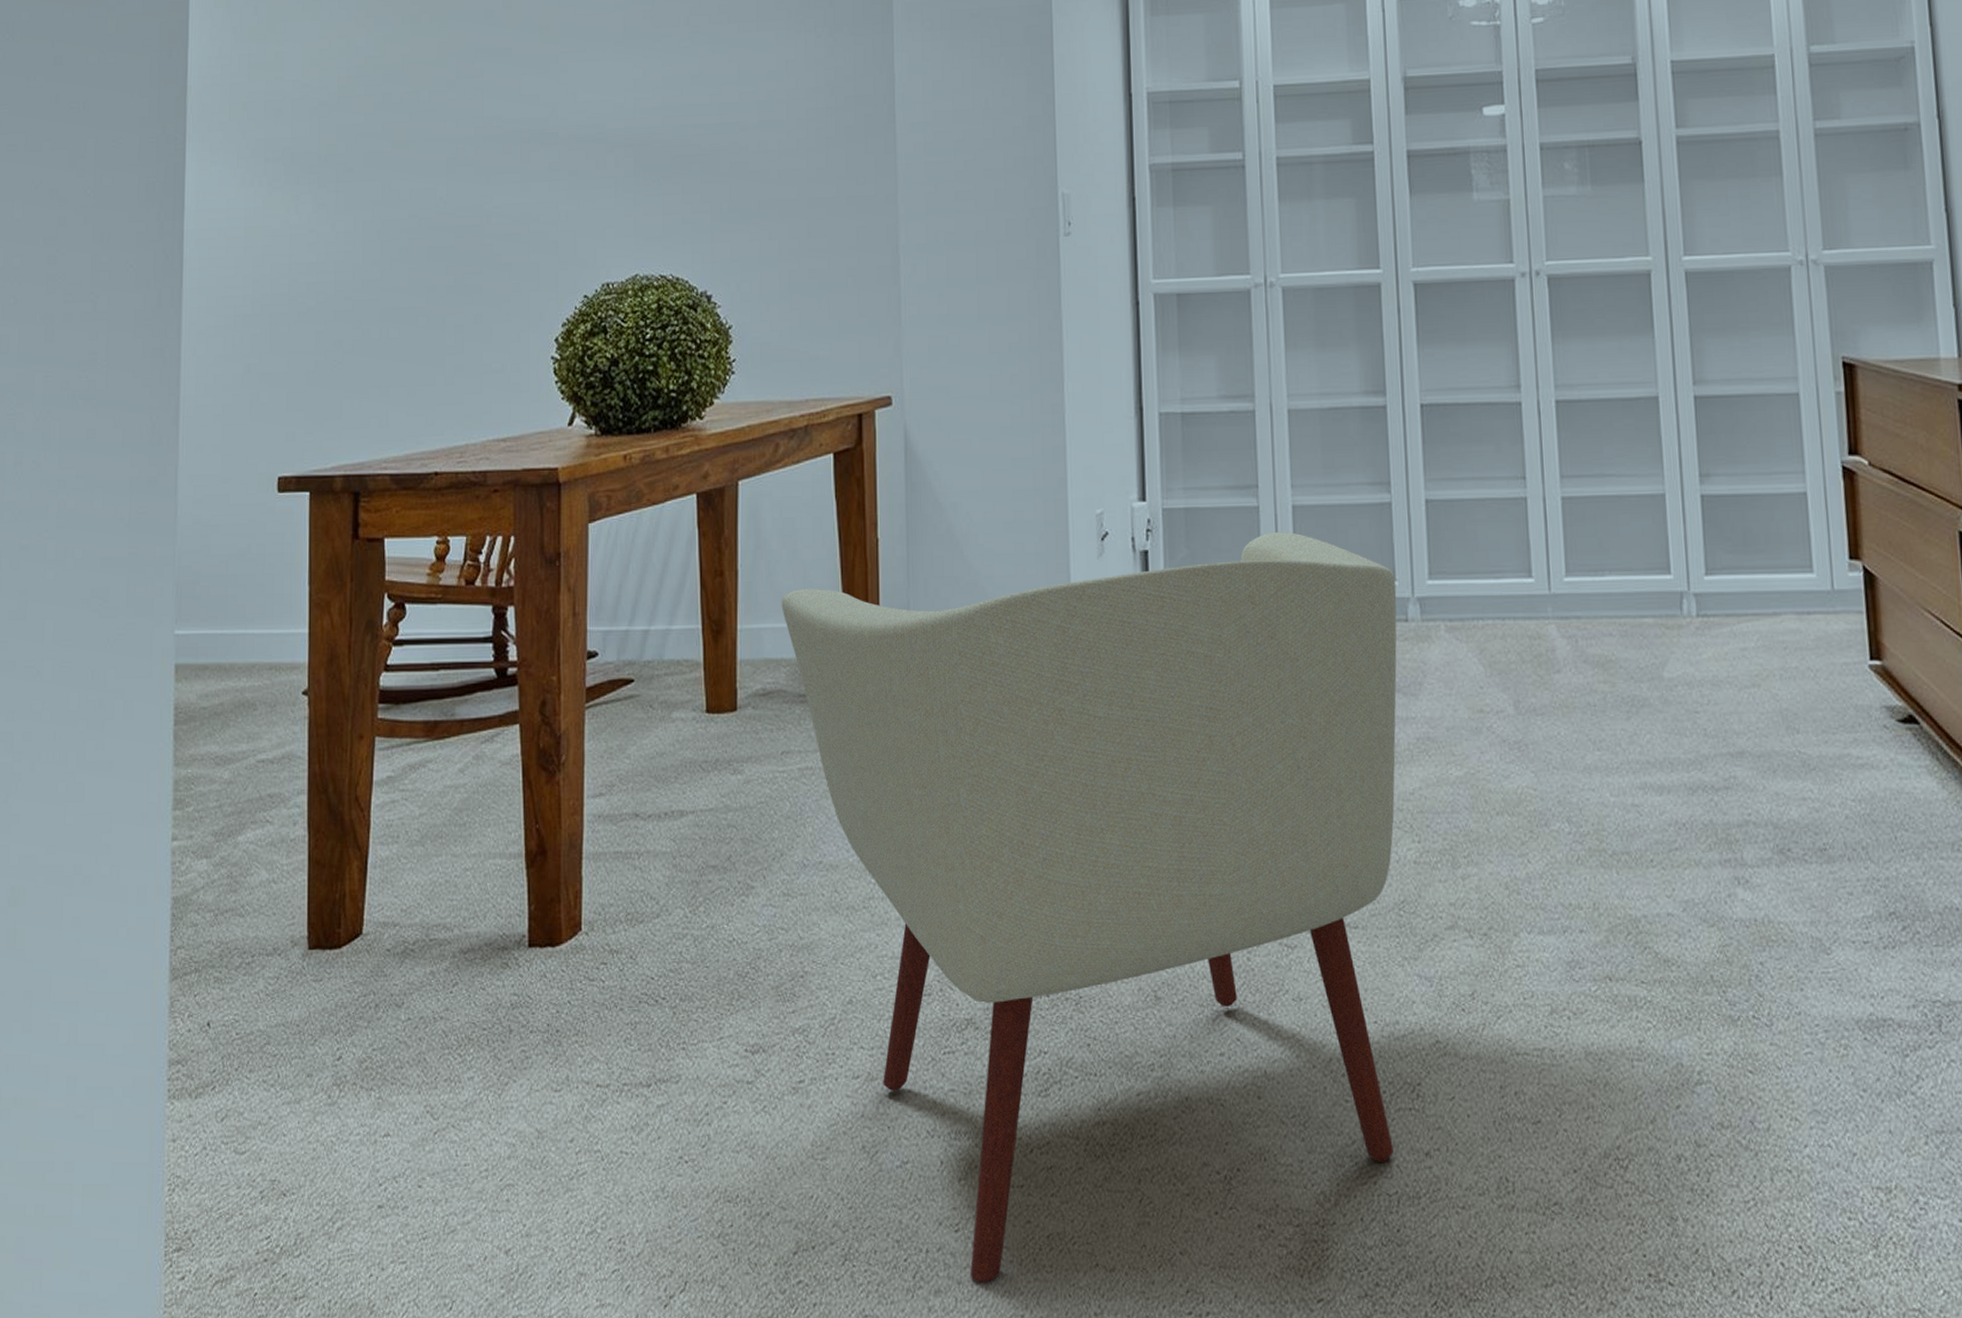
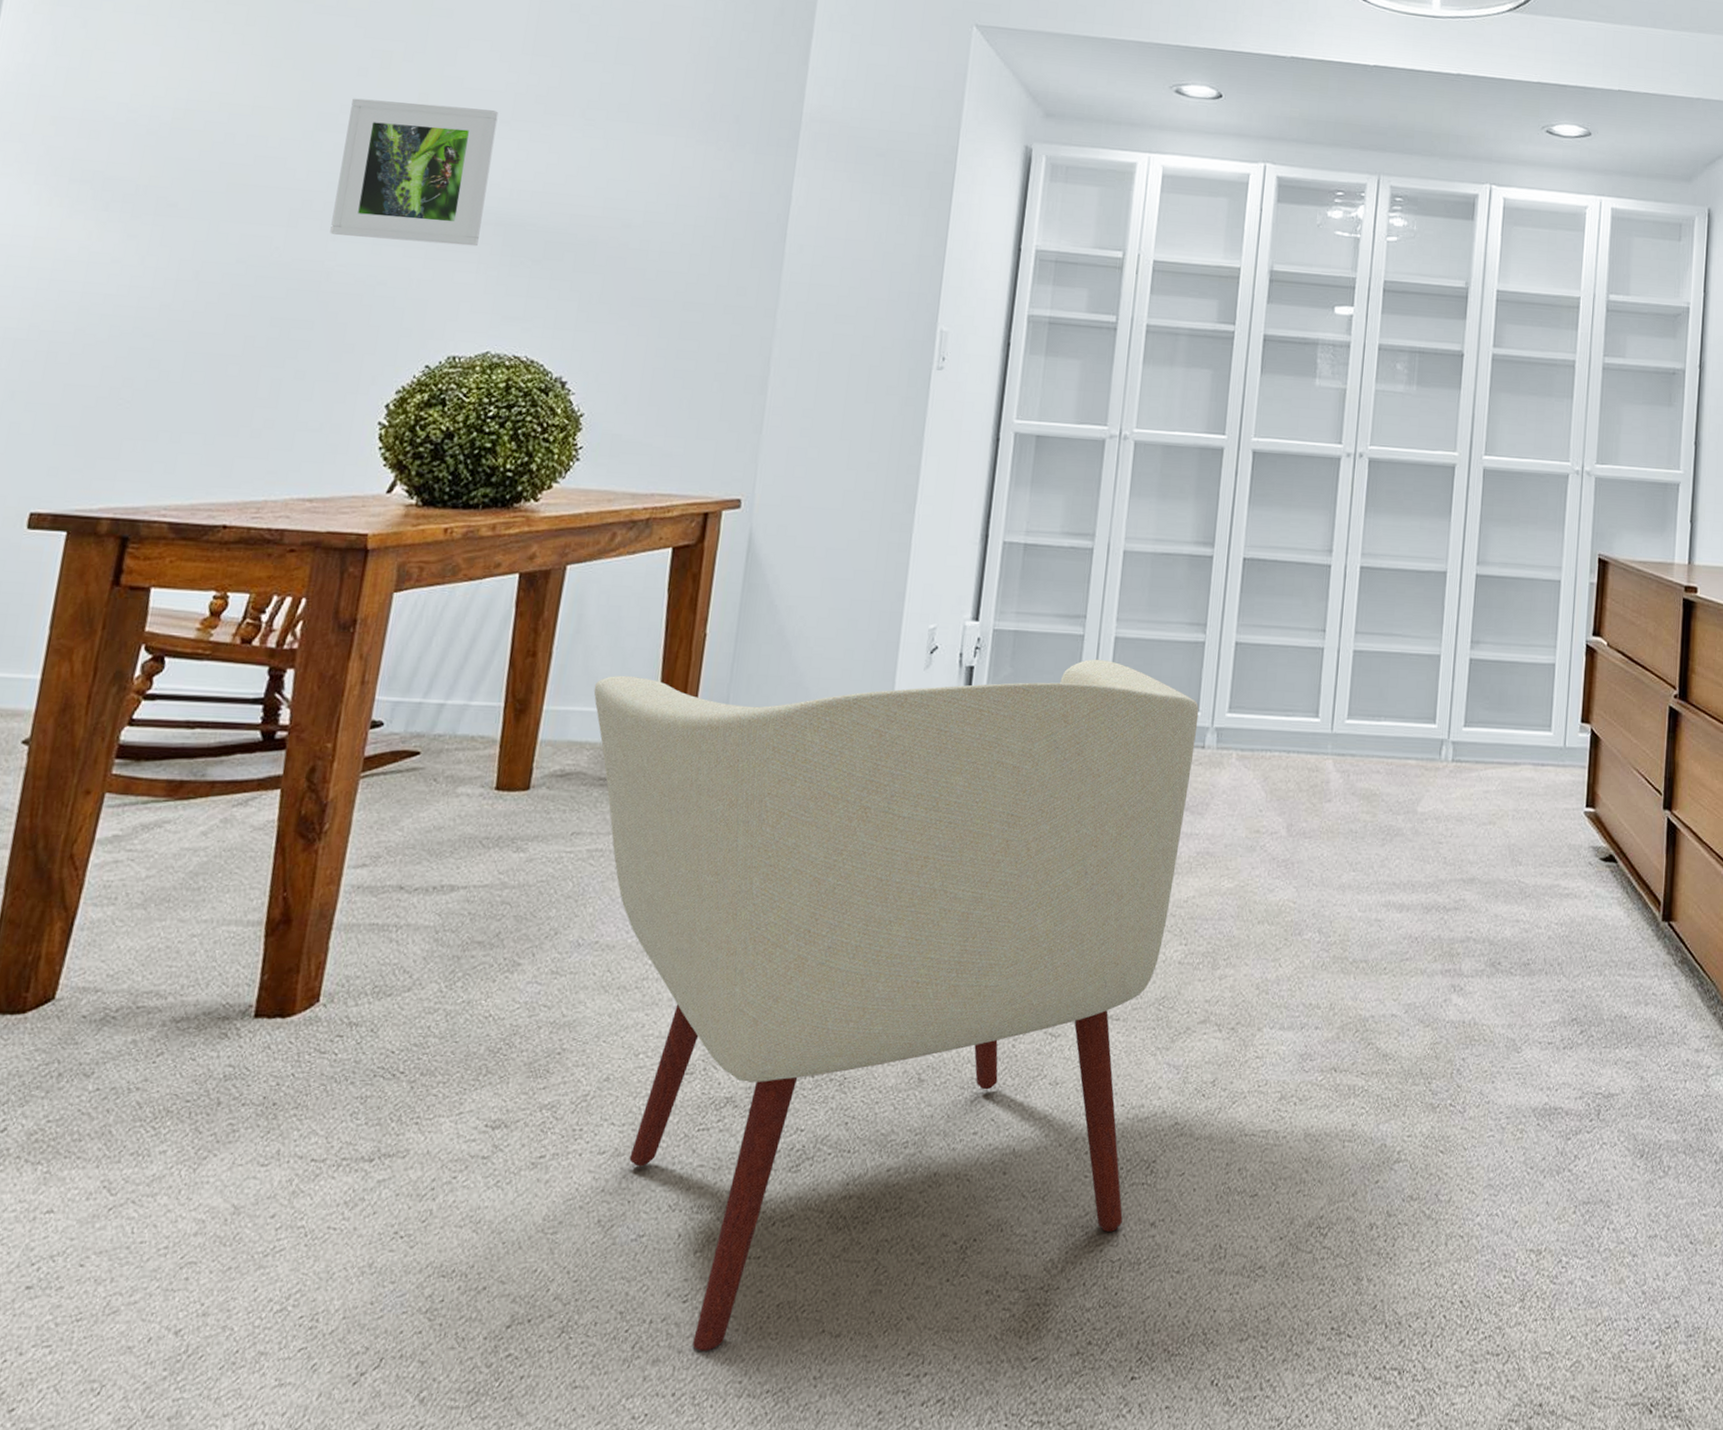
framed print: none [483,32,612,179] -> present [330,98,499,247]

